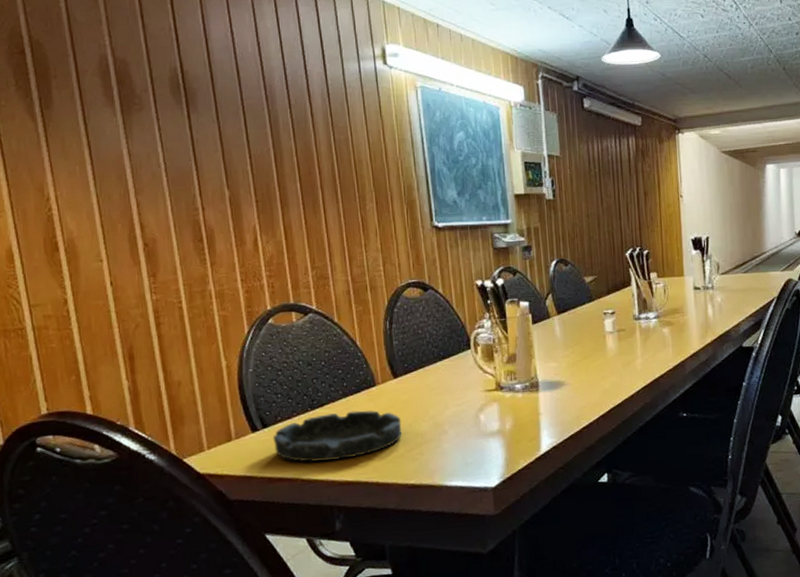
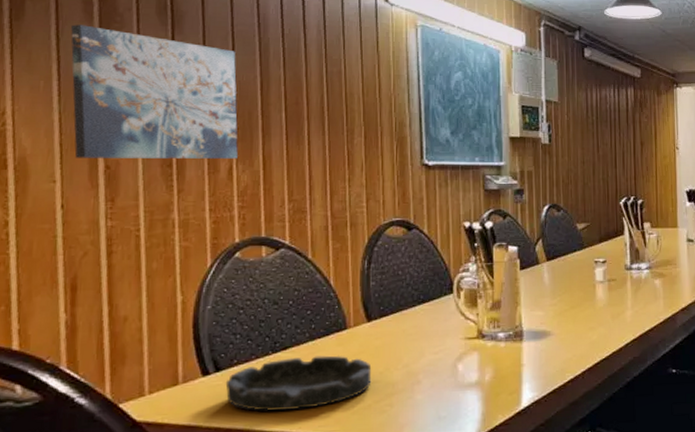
wall art: none [96,109,261,238] -> present [71,24,238,159]

